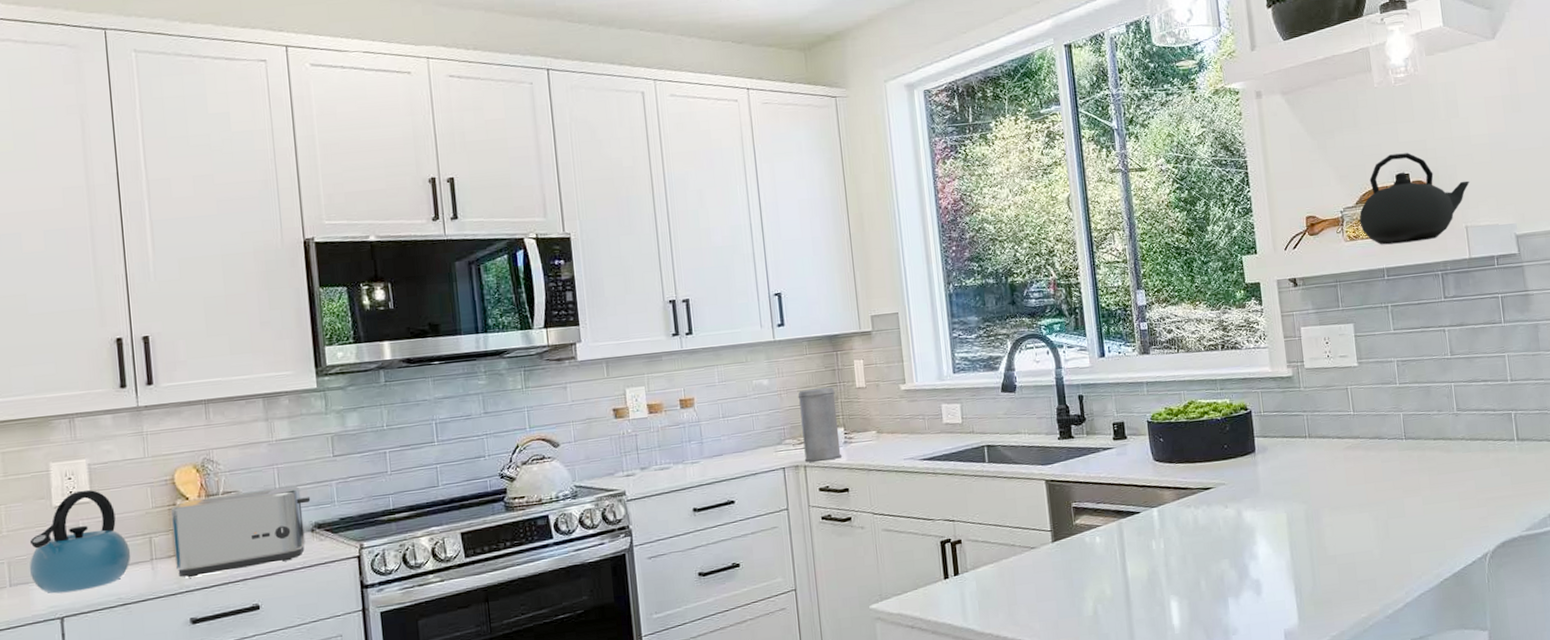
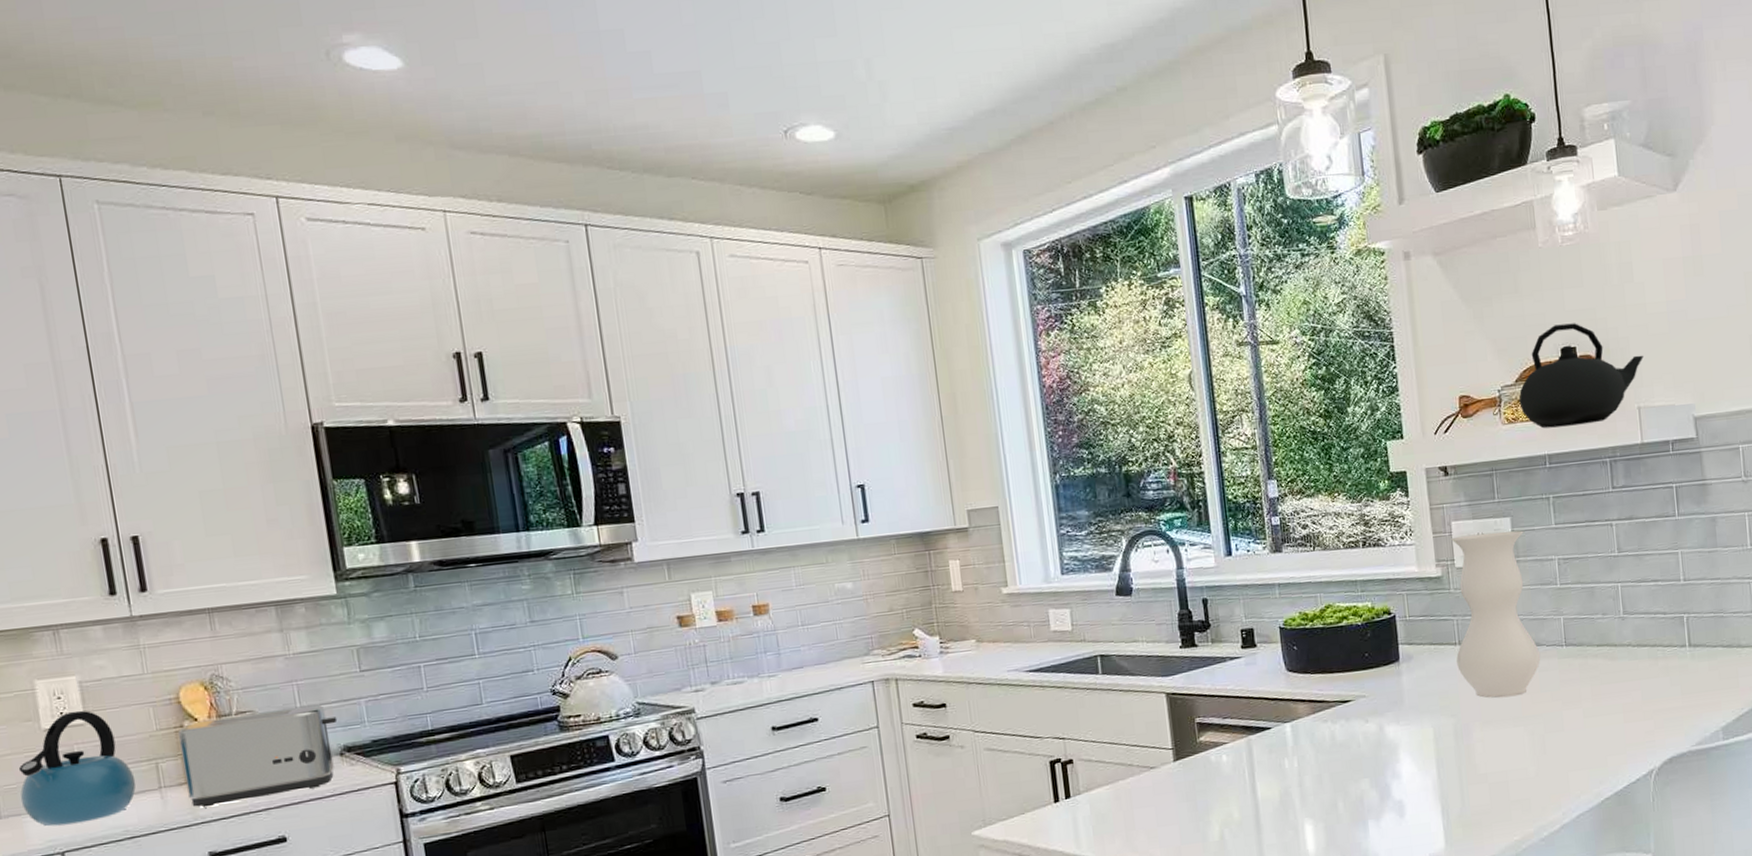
canister: present [798,387,841,463] -> none [886,590,937,675]
vase: none [1300,335,1383,487] -> present [1451,530,1541,698]

